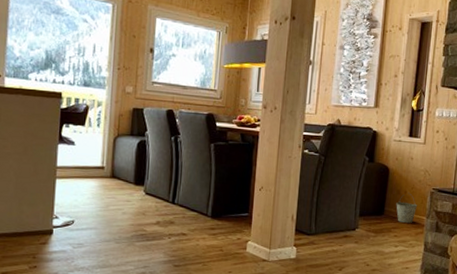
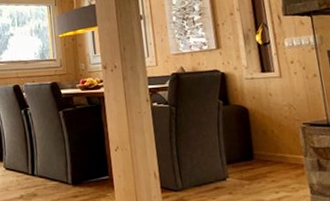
bucket: present [396,193,417,223] -> none [265,131,290,165]

